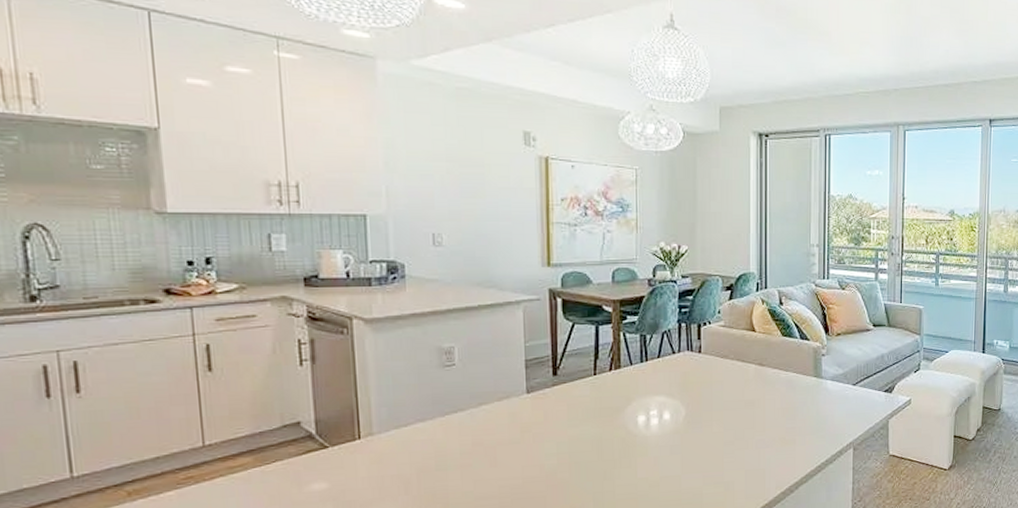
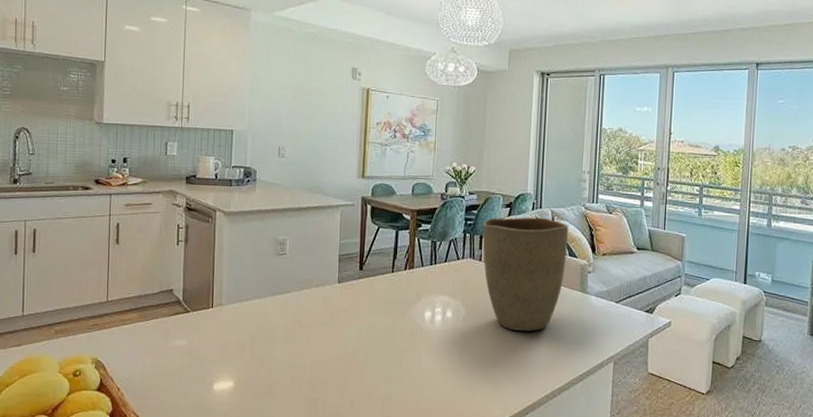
vase: none [699,299,799,426] -> present [482,217,569,331]

